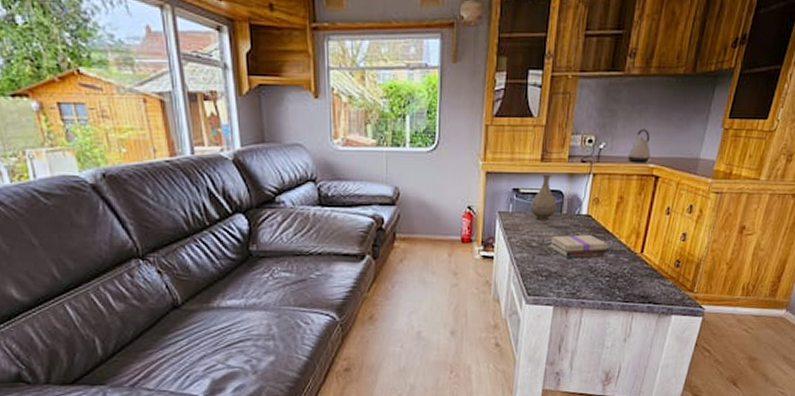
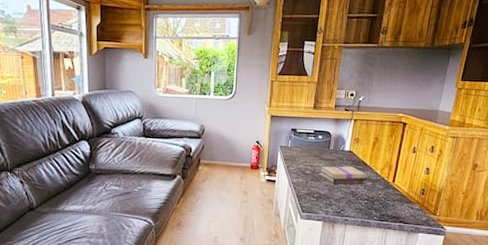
vase: present [531,174,557,220] -> none [305,119,326,154]
kettle: present [628,129,651,163] -> none [381,87,400,113]

